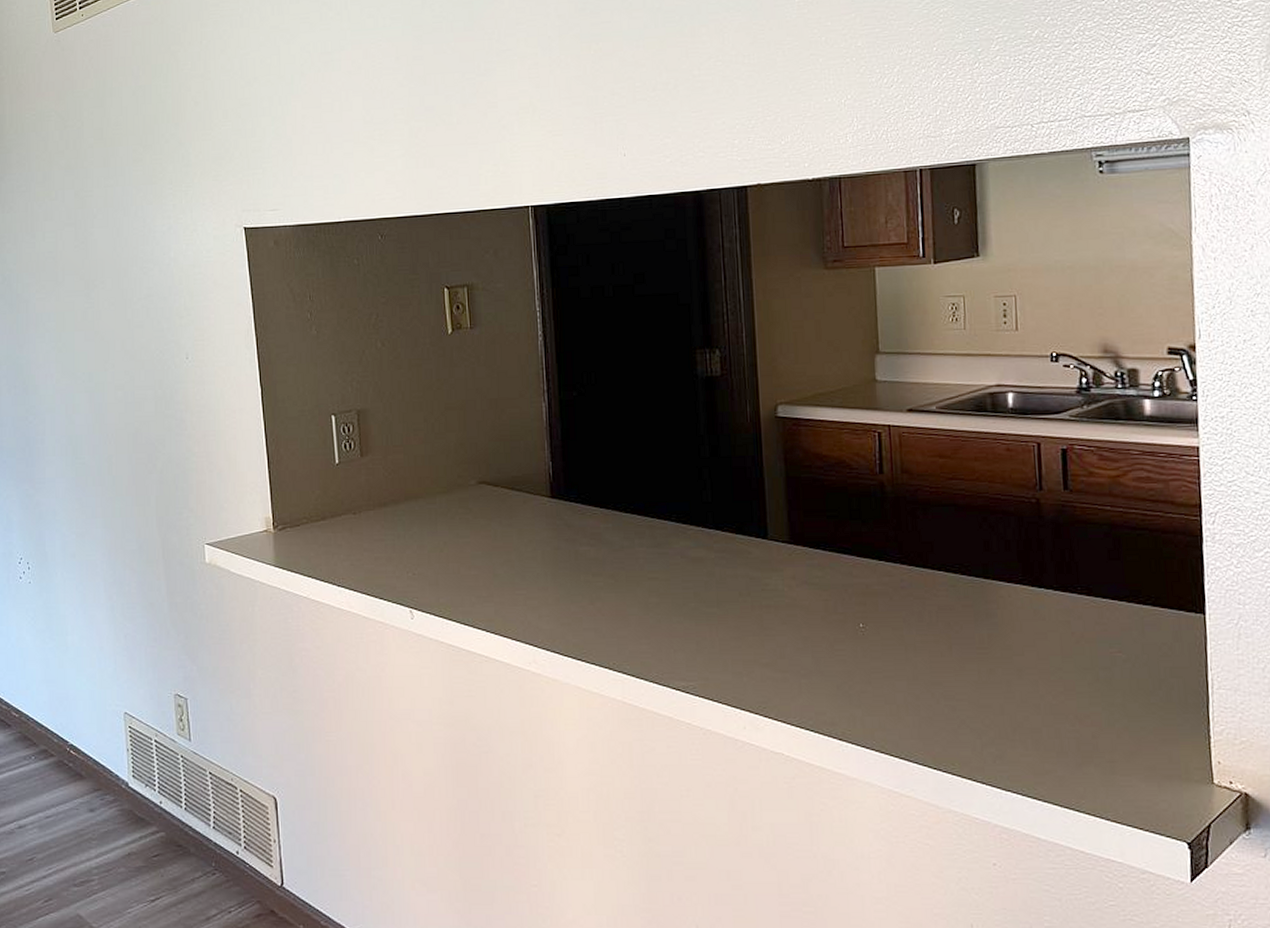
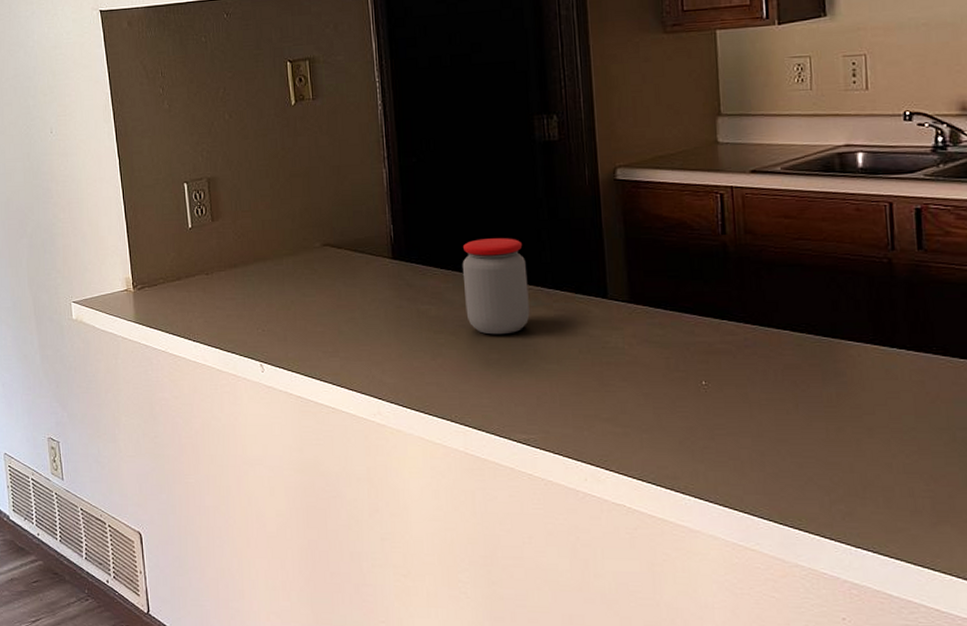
jar: none [622,476,690,577] -> present [462,238,530,335]

